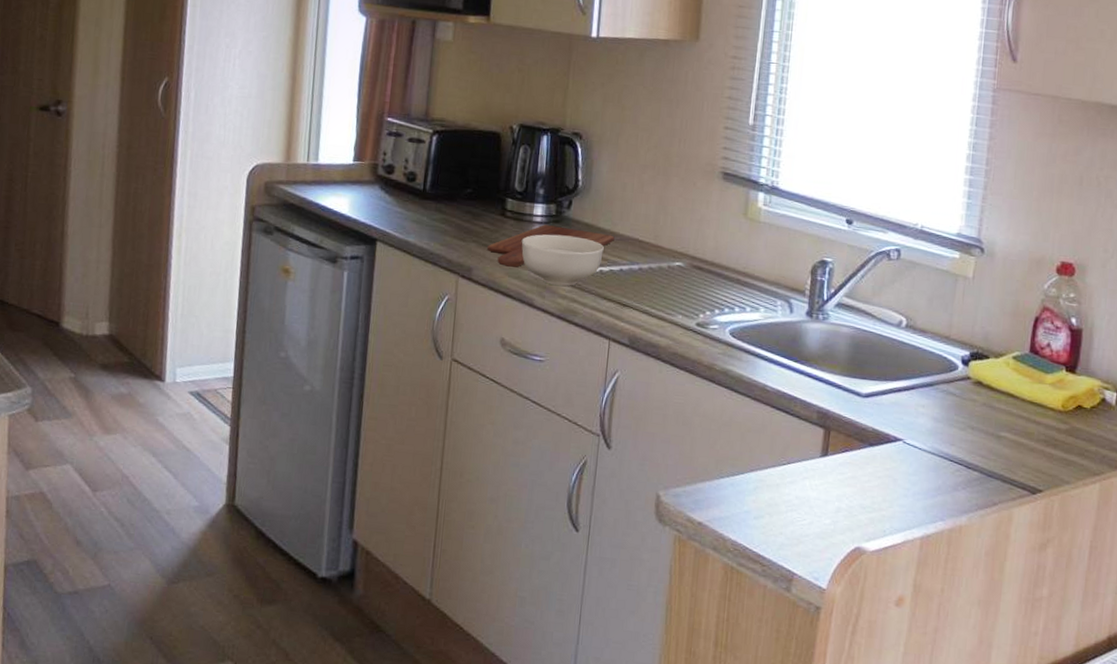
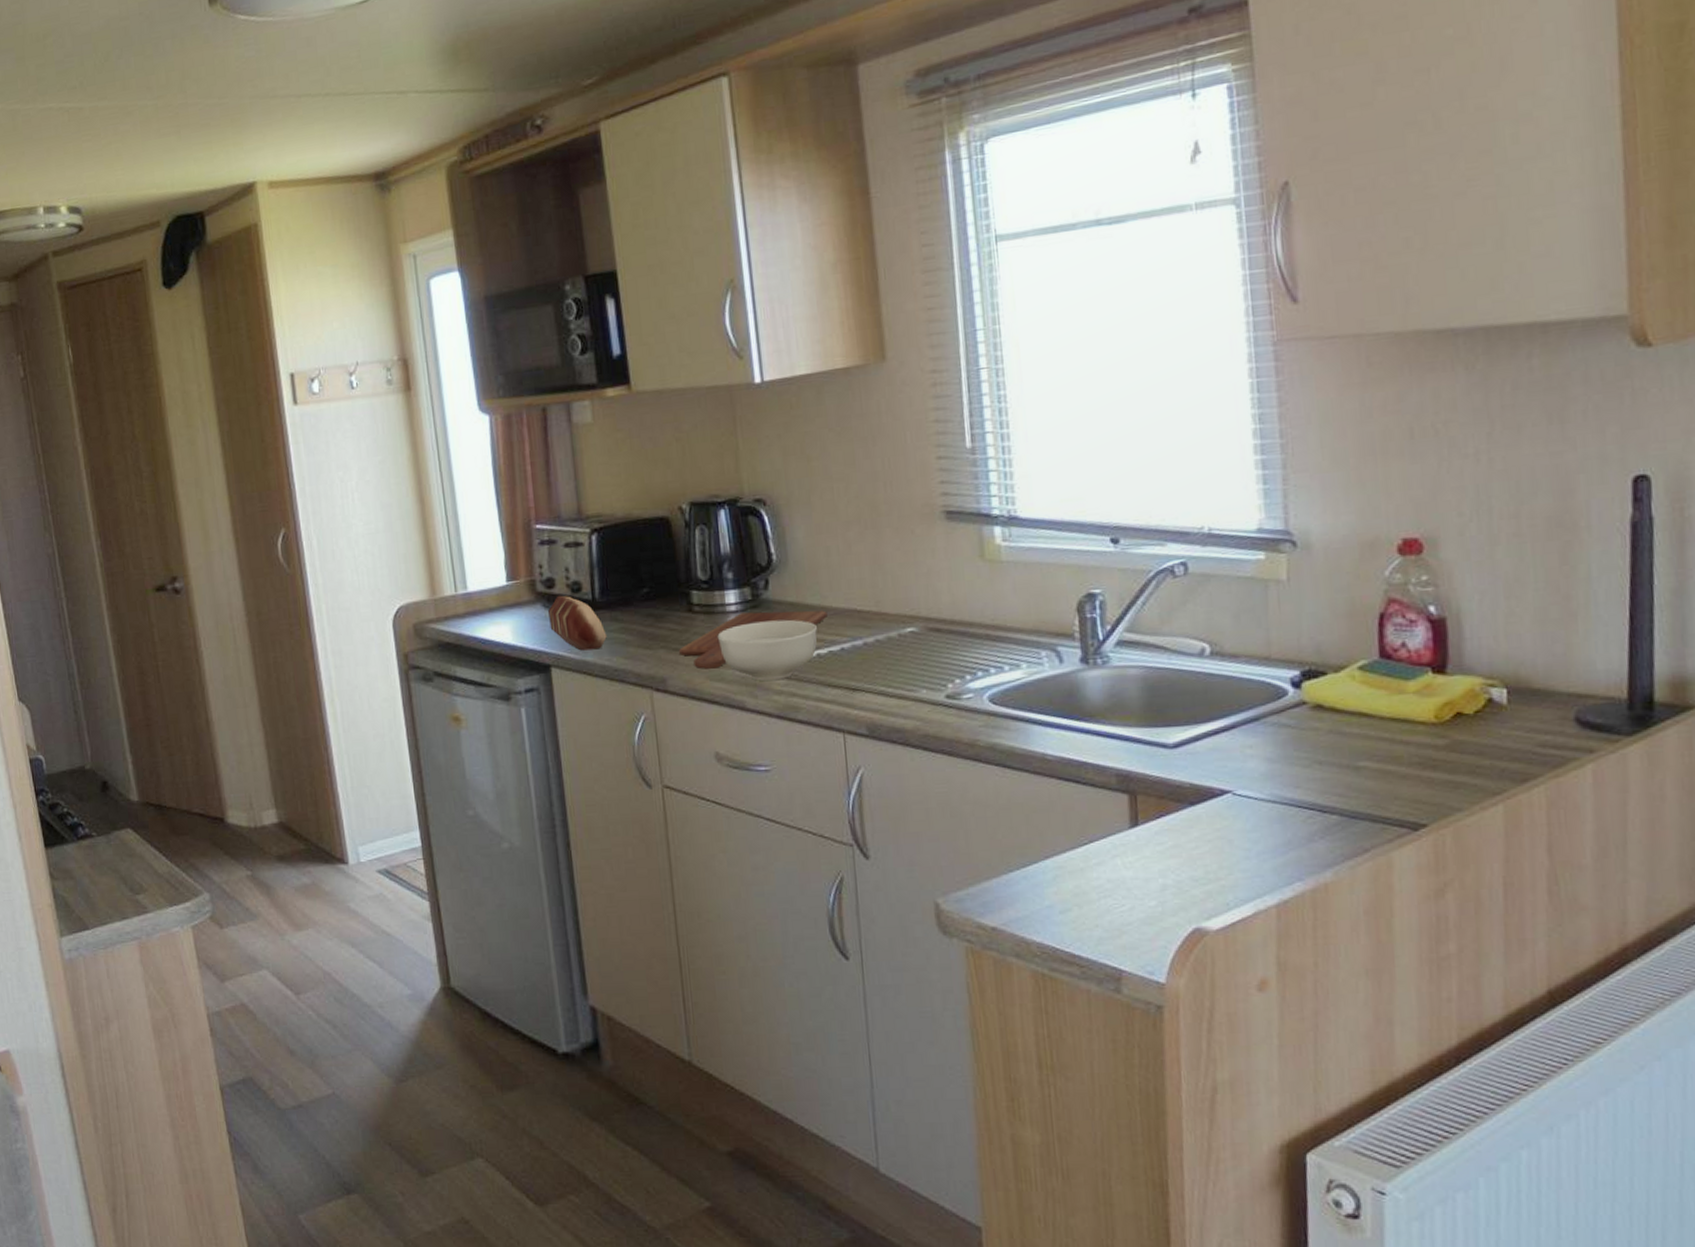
bread loaf: none [383,181,430,233] -> present [548,595,607,651]

